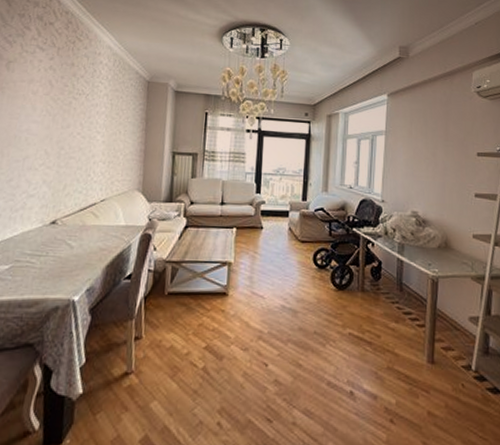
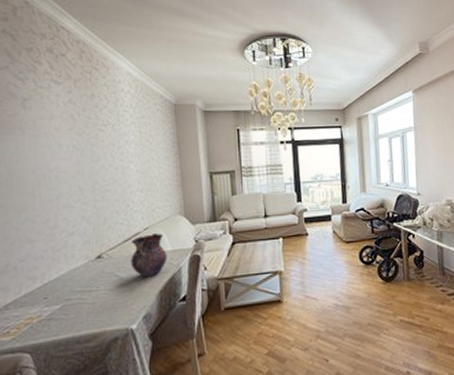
vase: none [82,206,120,250] -> present [131,233,167,278]

